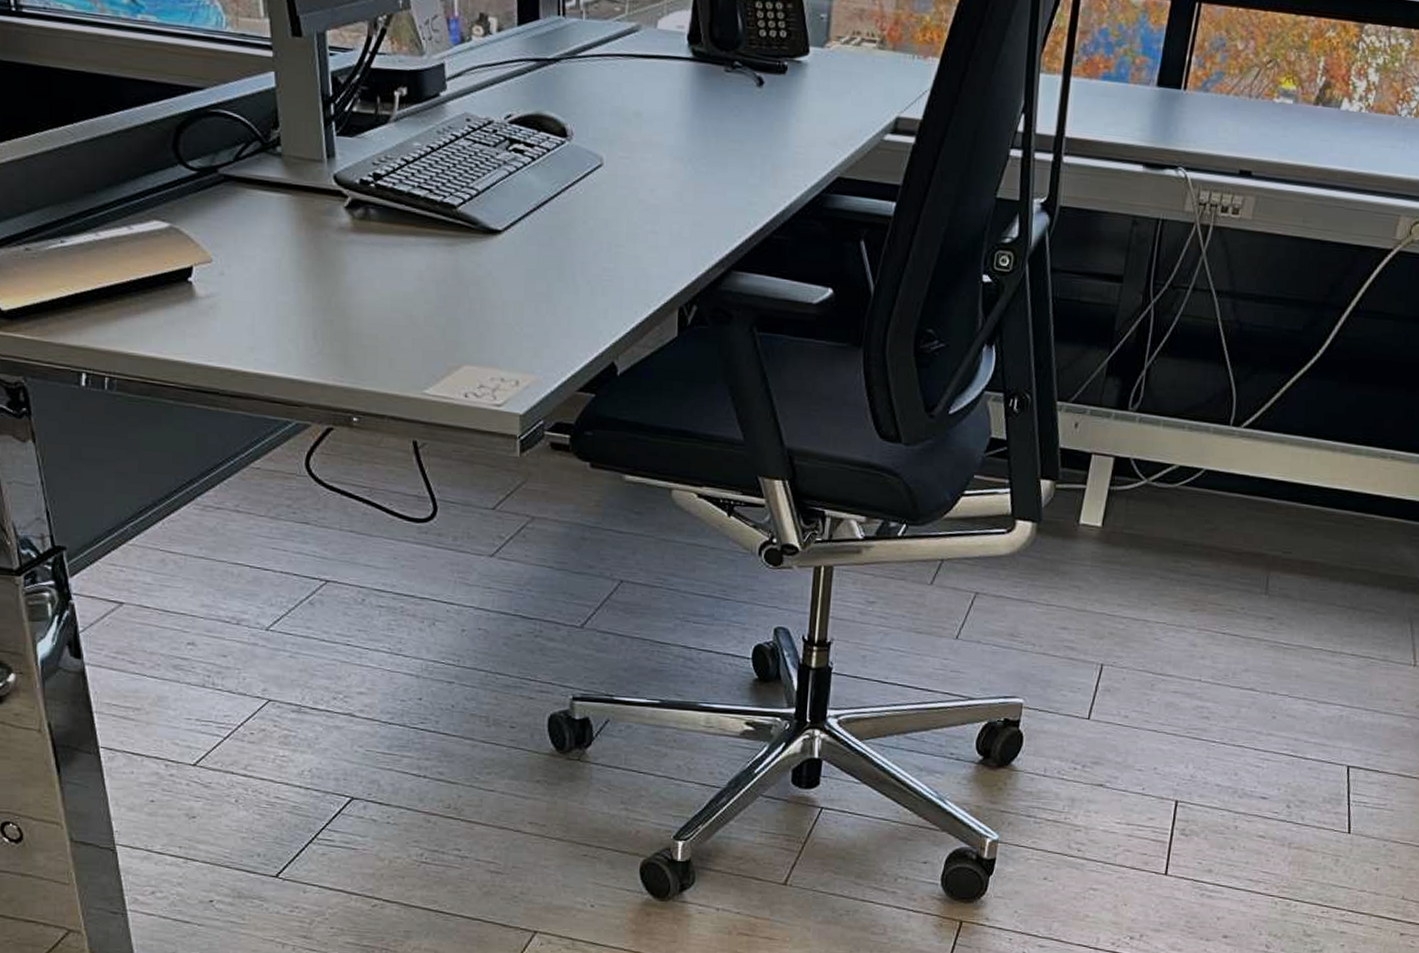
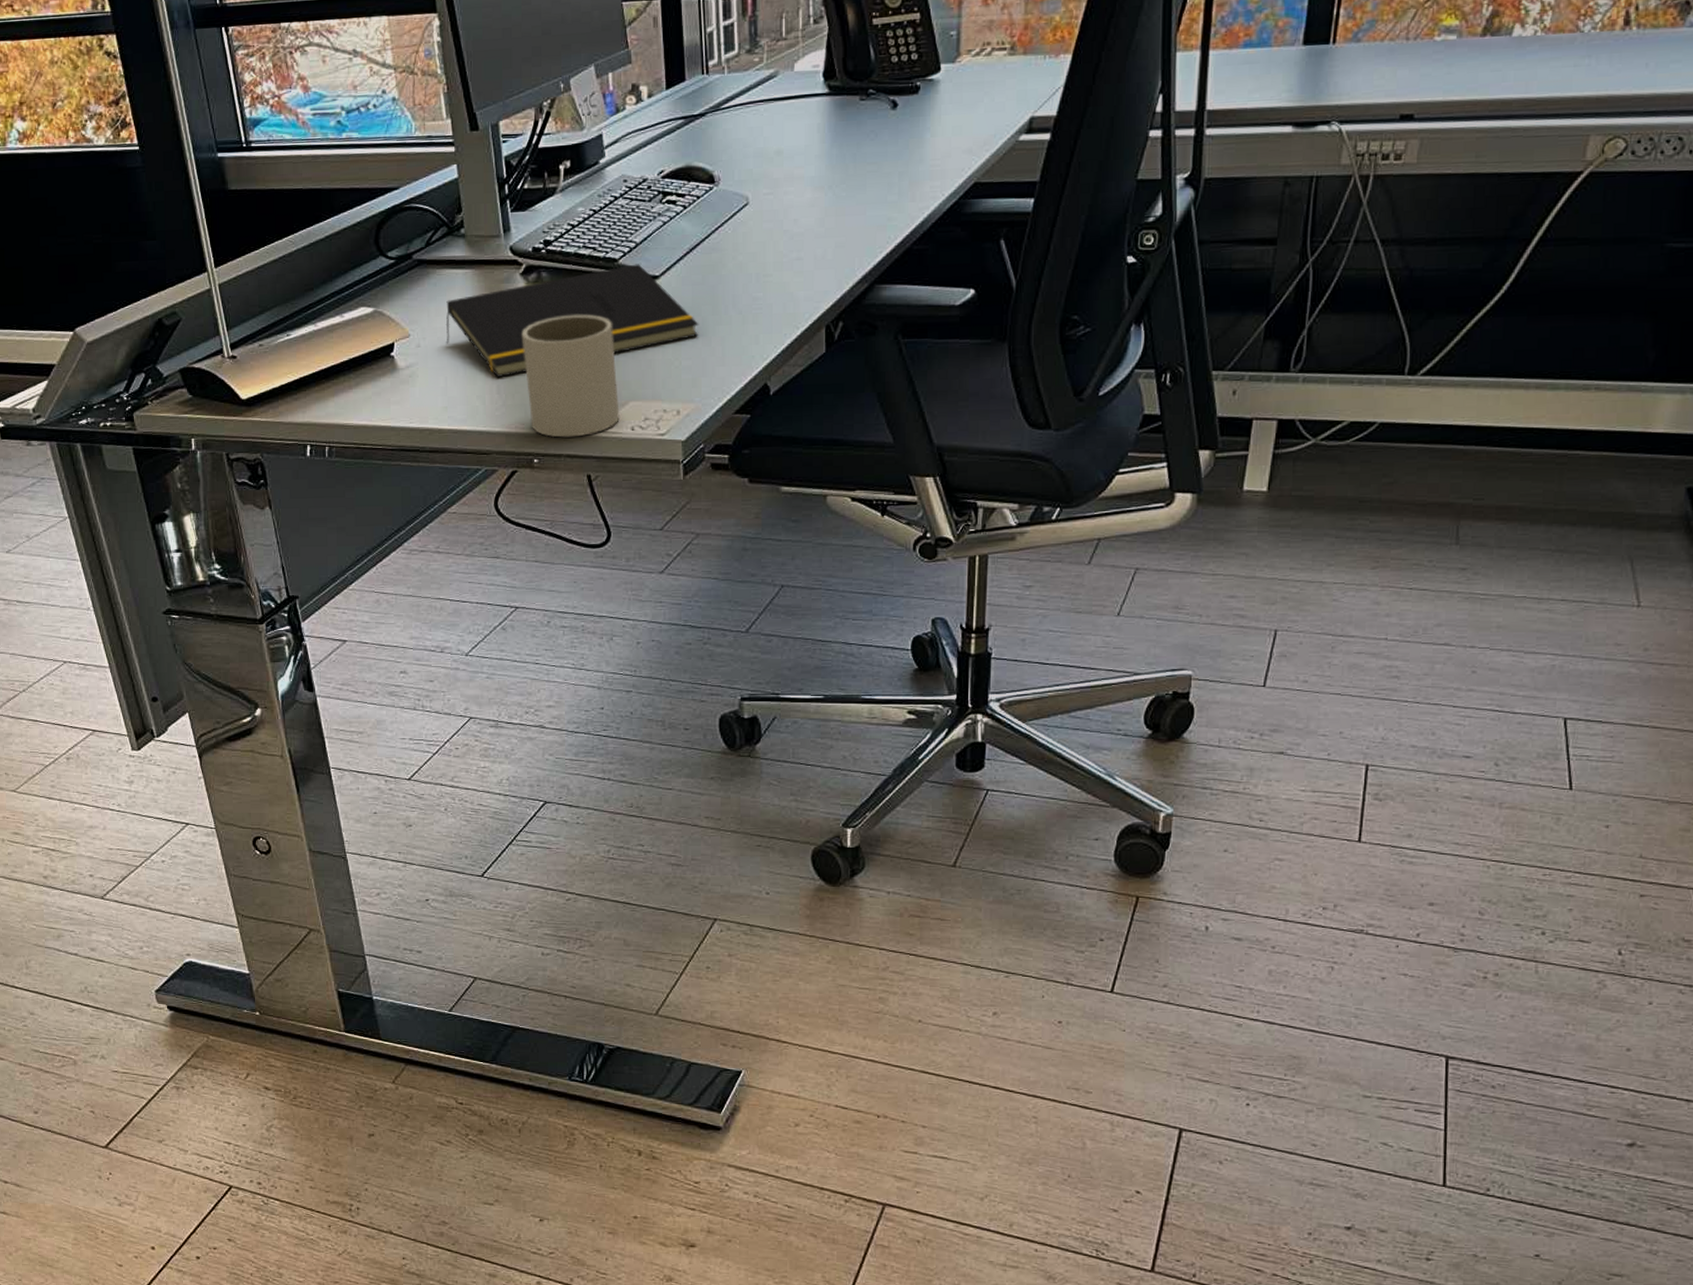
notepad: none [254,213,544,321] -> present [445,264,699,377]
mug: none [344,260,453,398] -> present [521,314,620,438]

